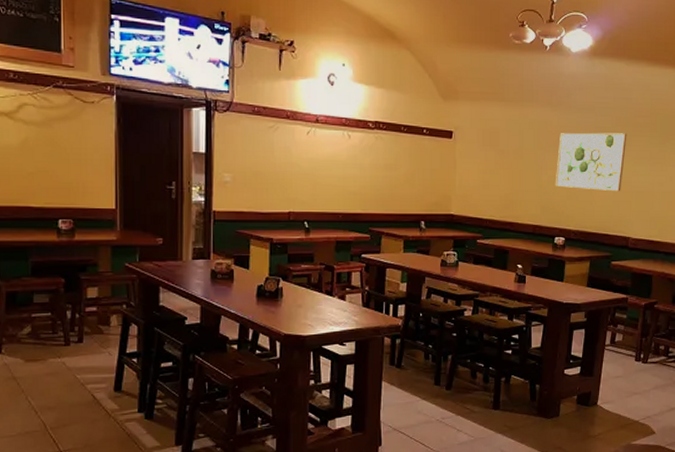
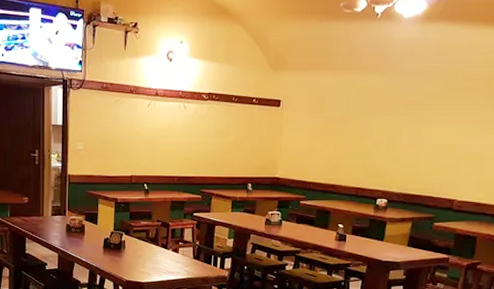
wall art: present [555,132,627,192] -> none [379,97,459,155]

